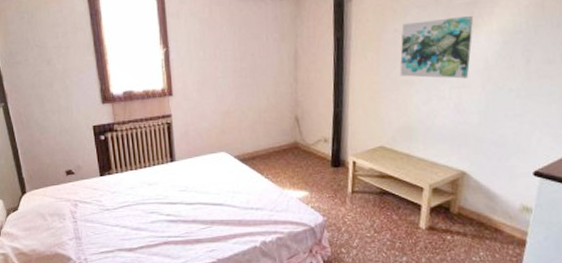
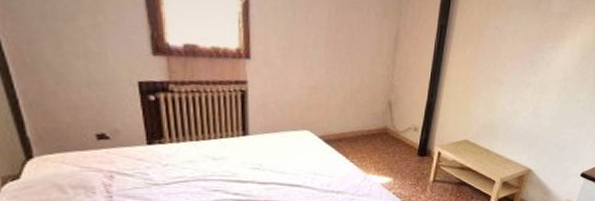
wall art: present [400,15,474,79] -> none [493,22,564,86]

